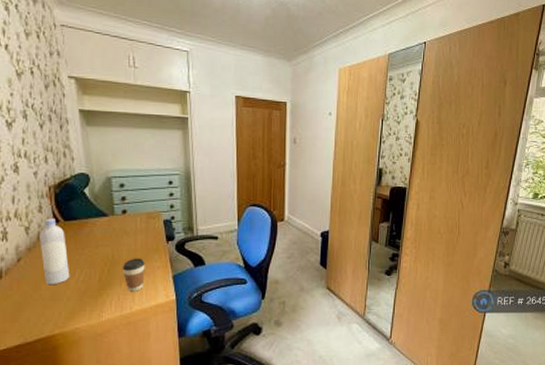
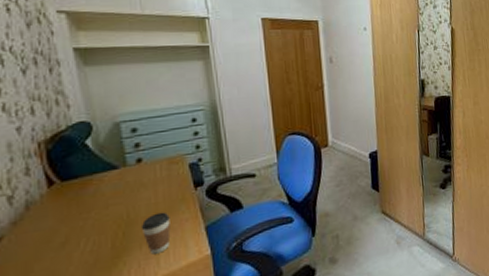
bottle: present [40,218,70,285] -> none [28,179,73,264]

